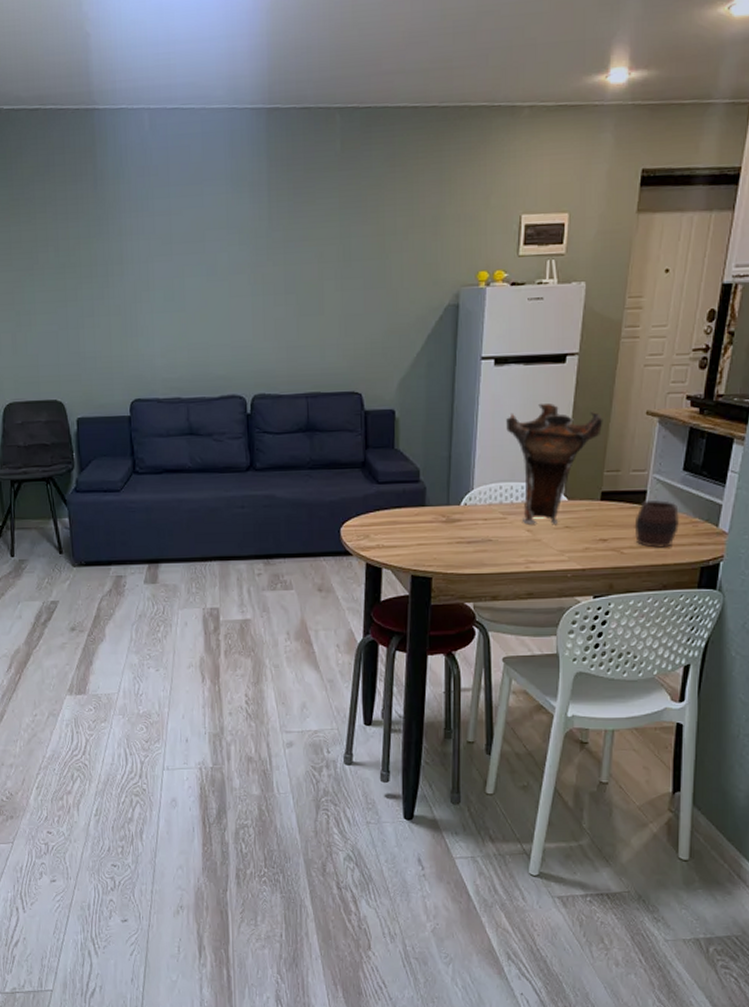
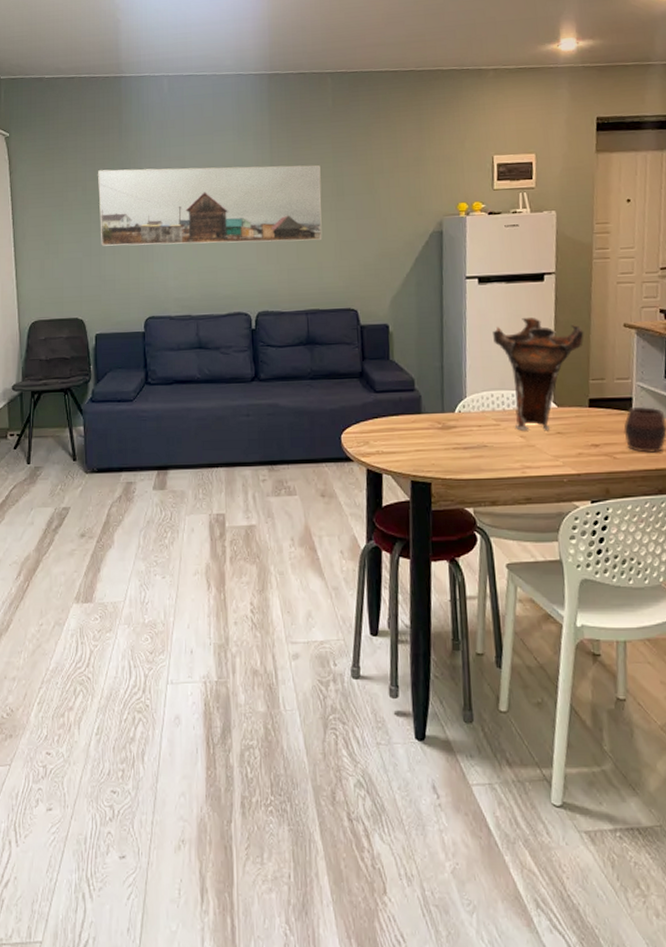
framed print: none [71,223,326,318] -> present [98,165,322,246]

